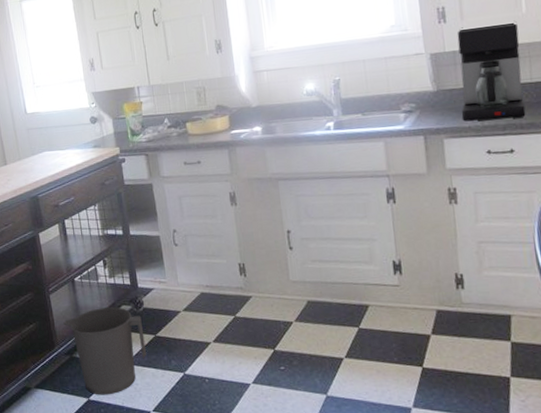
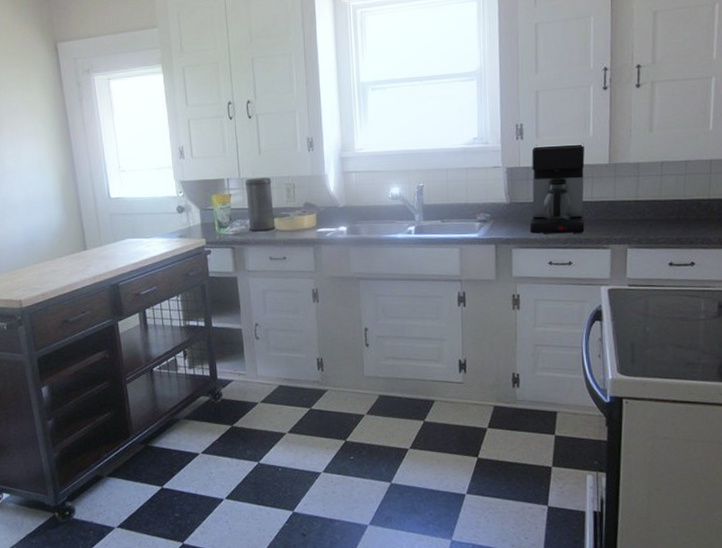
mug: present [63,307,146,395] -> none [140,398,222,484]
canister: none [155,82,187,138] -> present [244,177,275,232]

